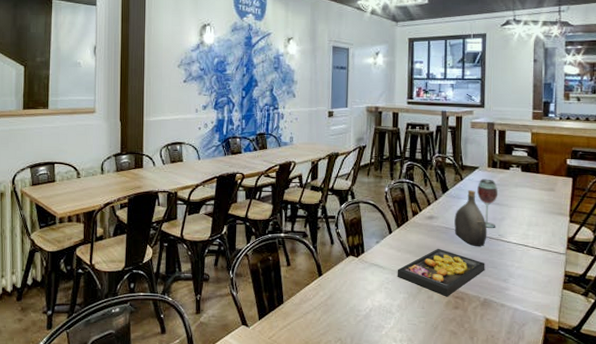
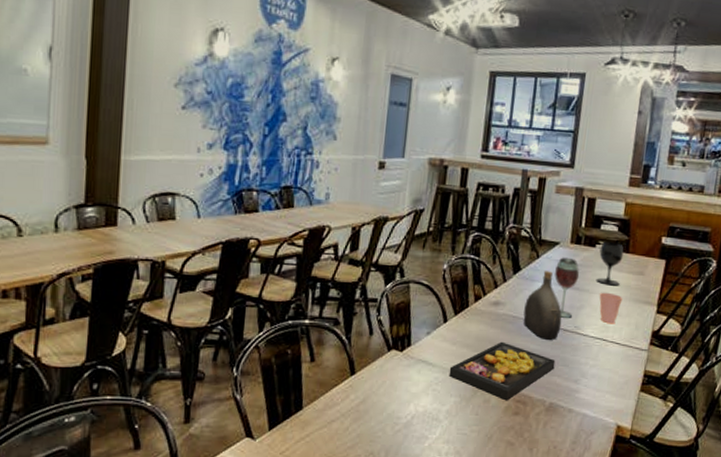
wine glass: none [513,164,535,201] -> present [596,241,624,286]
cup: none [517,206,538,233] -> present [599,292,623,324]

